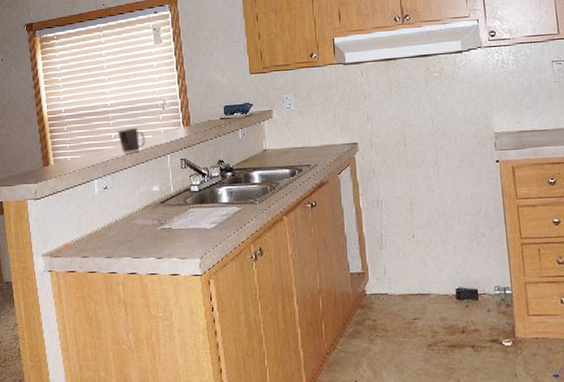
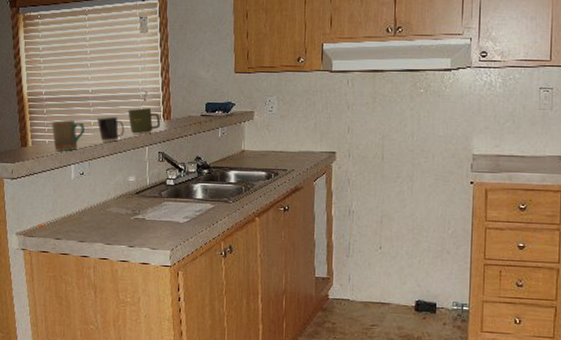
mug: none [73,134,105,167] -> present [52,119,85,151]
mug: none [147,115,181,144] -> present [128,107,161,135]

